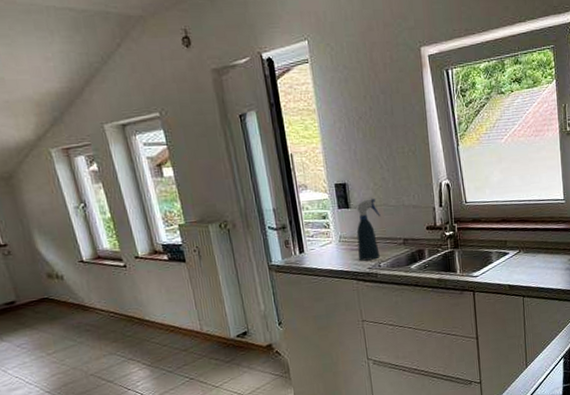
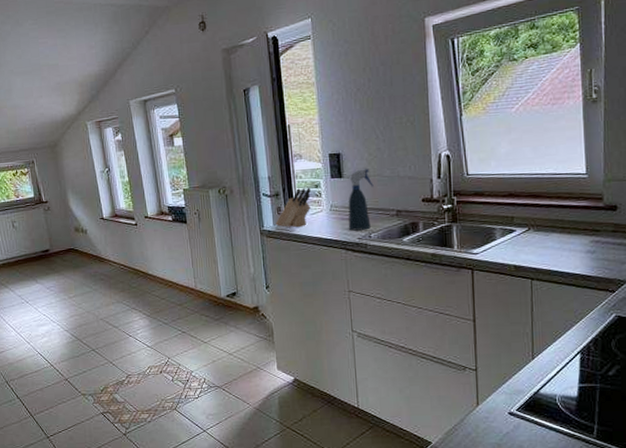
knife block: none [284,219,319,261] -> present [275,187,311,228]

